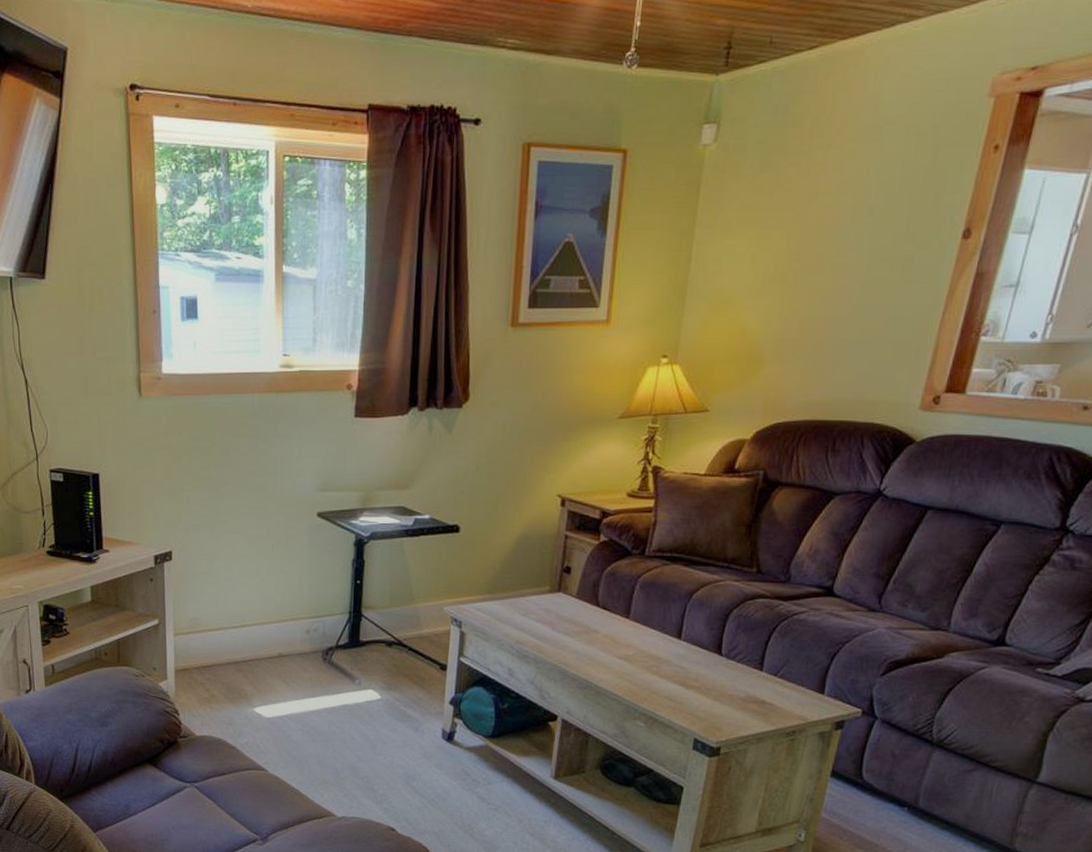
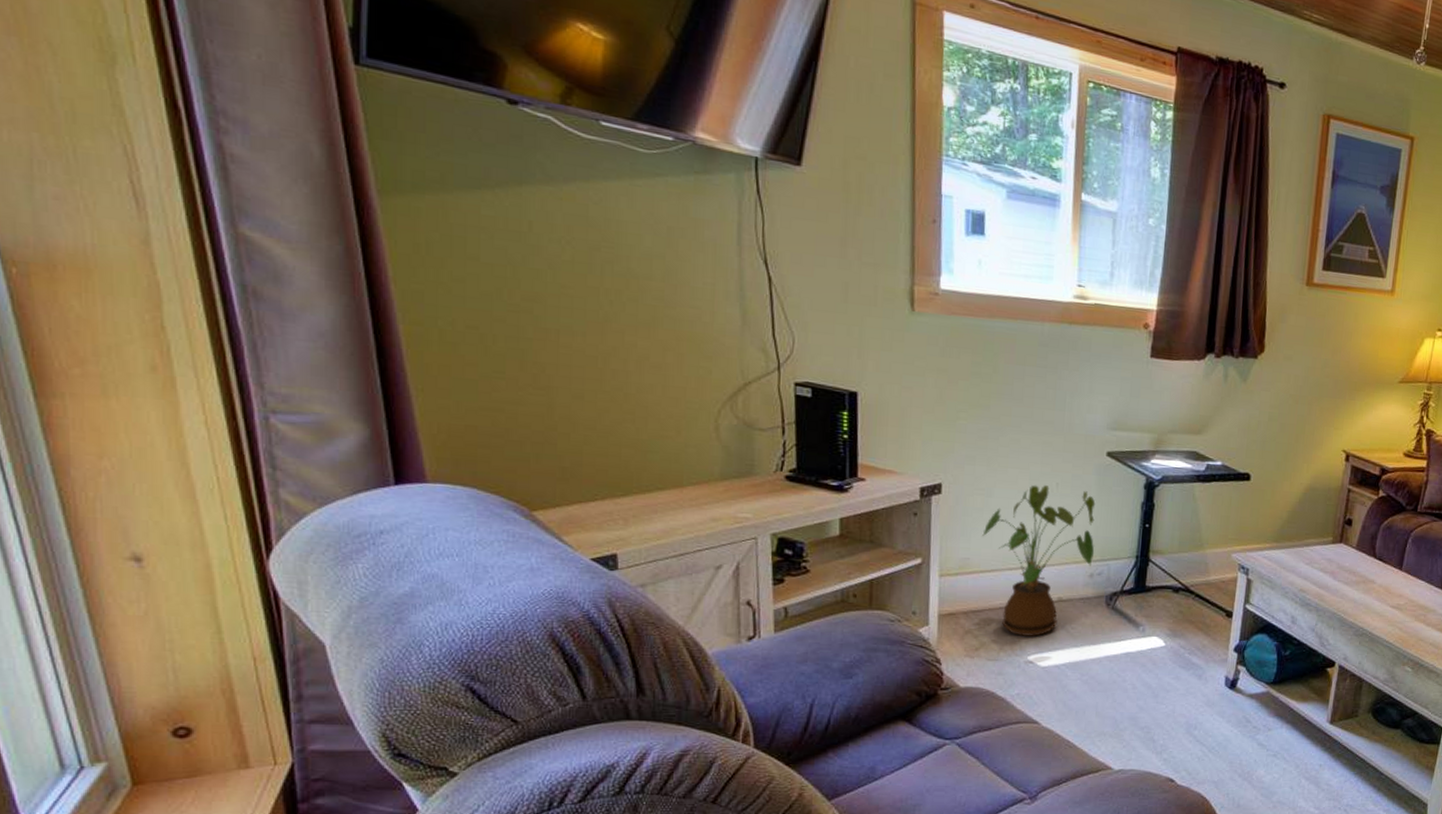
house plant: none [209,547,310,690] -> present [982,484,1096,636]

